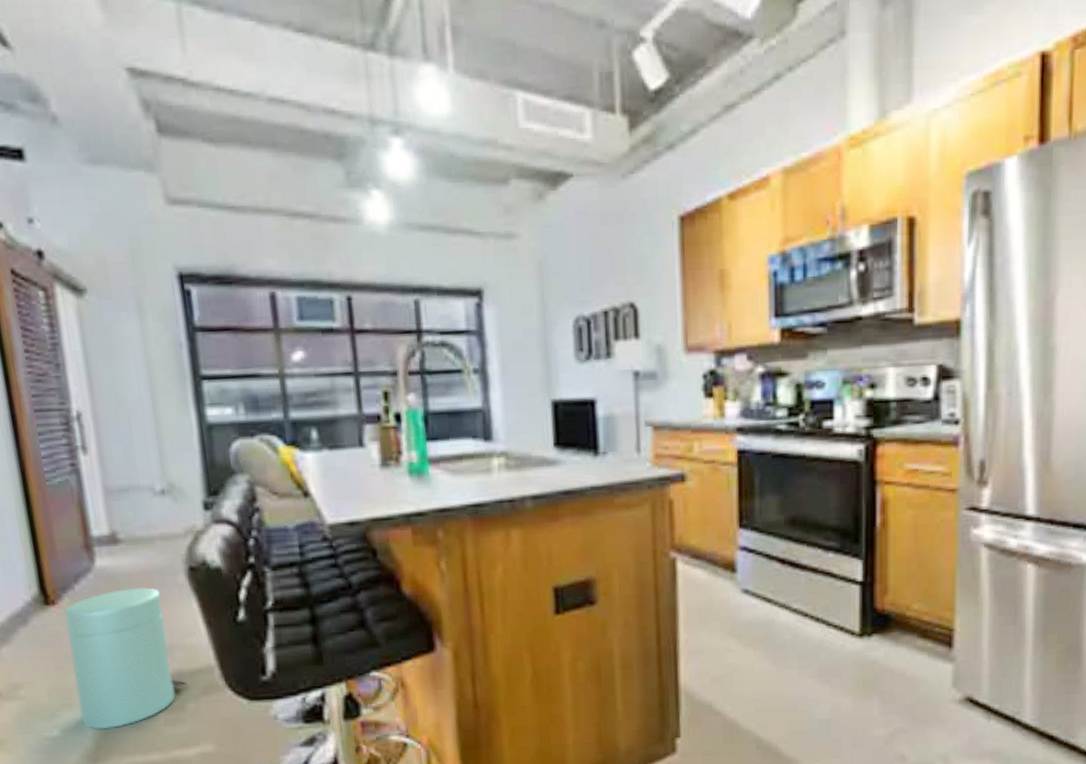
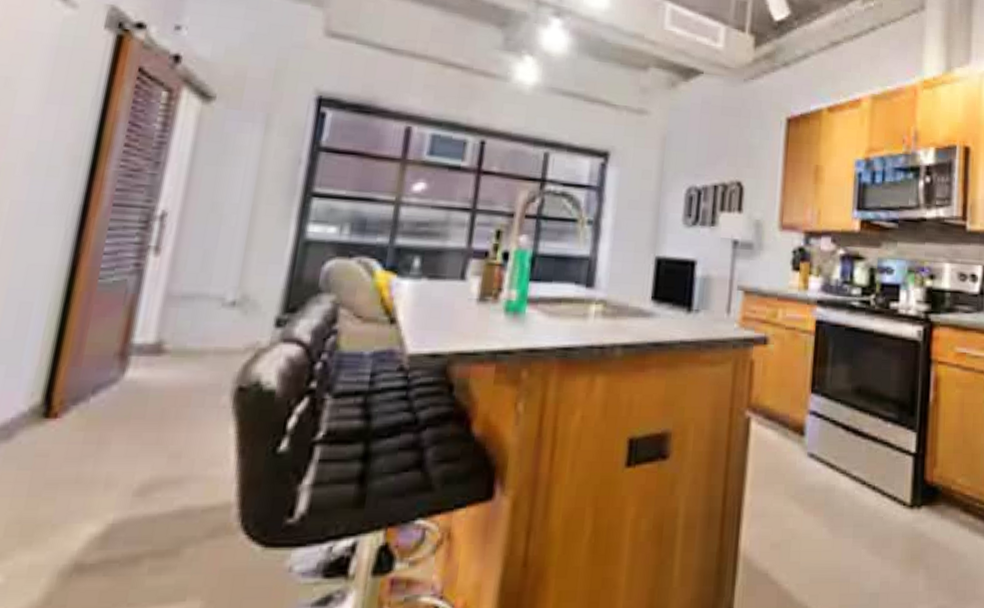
trash can: present [63,587,186,729] -> none [37,406,195,576]

